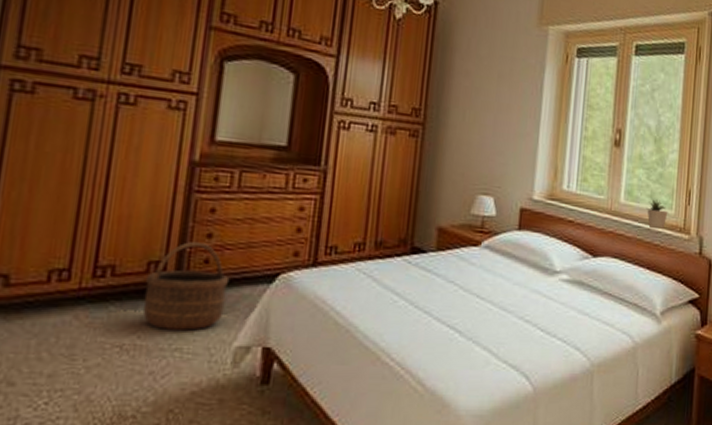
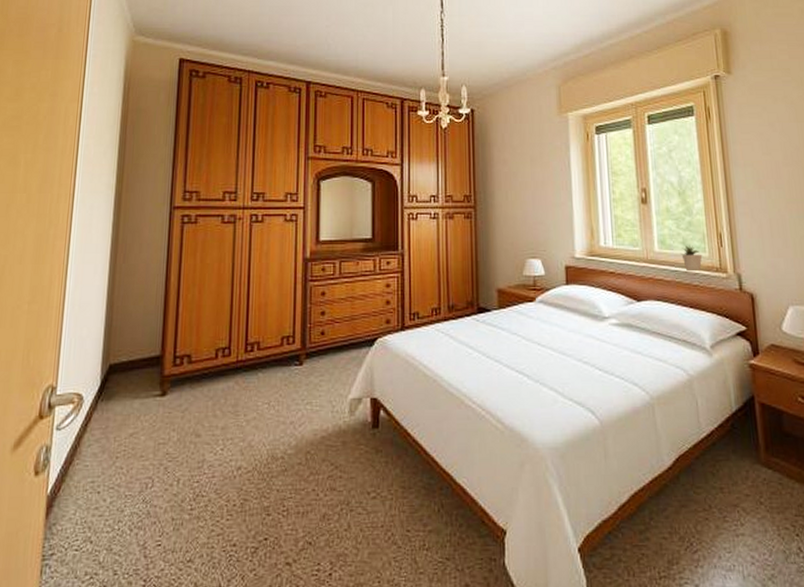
basket: present [142,242,230,331] -> none [281,319,341,388]

